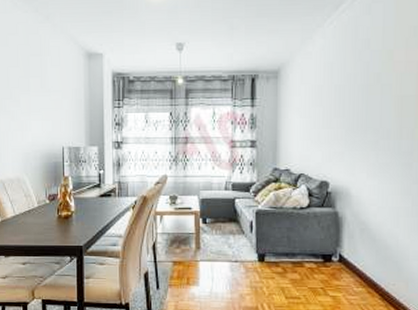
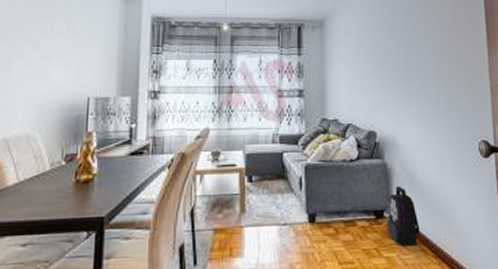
backpack: none [334,233,368,288] -> present [387,186,420,247]

